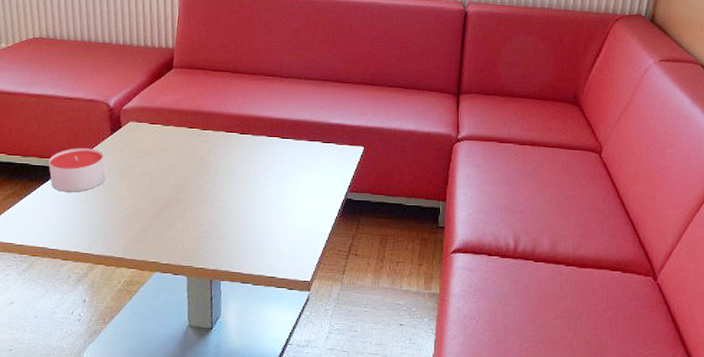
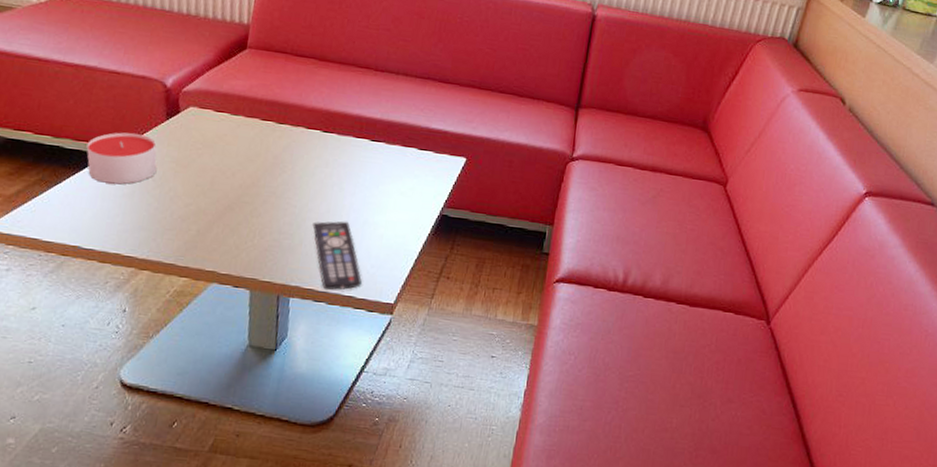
remote control: none [236,210,282,273] -> present [312,221,363,291]

